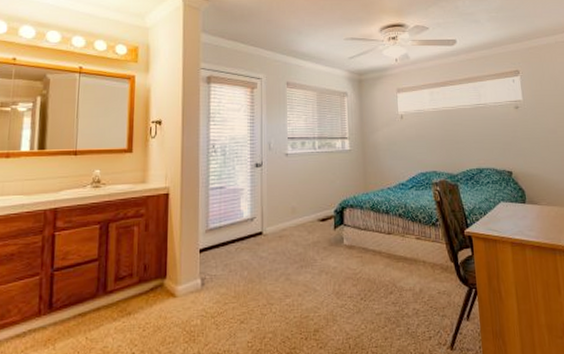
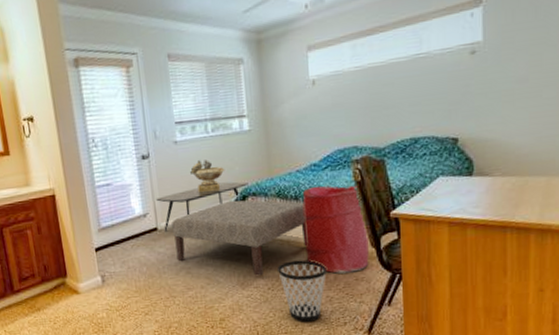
coffee table: none [264,193,347,237] -> present [156,182,249,232]
ottoman: none [276,210,396,287] -> present [171,200,307,277]
birdbath: none [297,172,328,202] -> present [190,159,225,194]
wastebasket: none [370,271,413,336] -> present [277,259,327,322]
laundry hamper: none [392,203,449,286] -> present [302,185,369,274]

